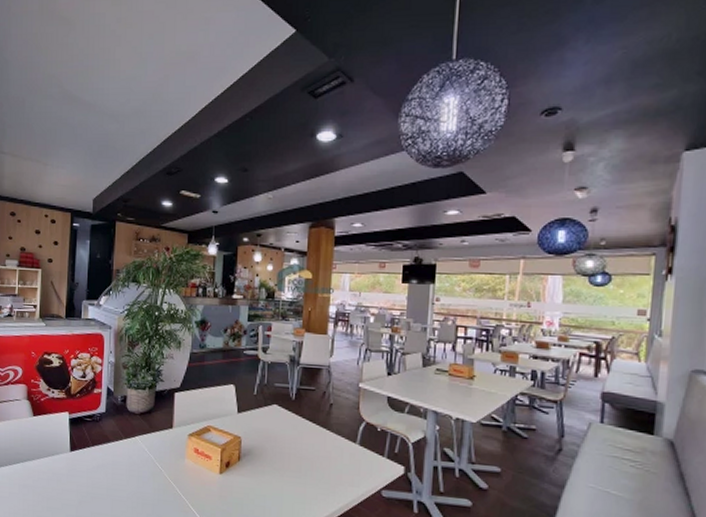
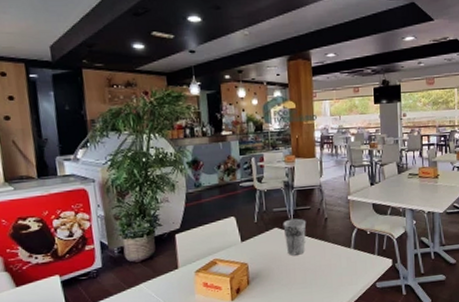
cup: none [283,397,309,439] -> present [283,218,307,256]

